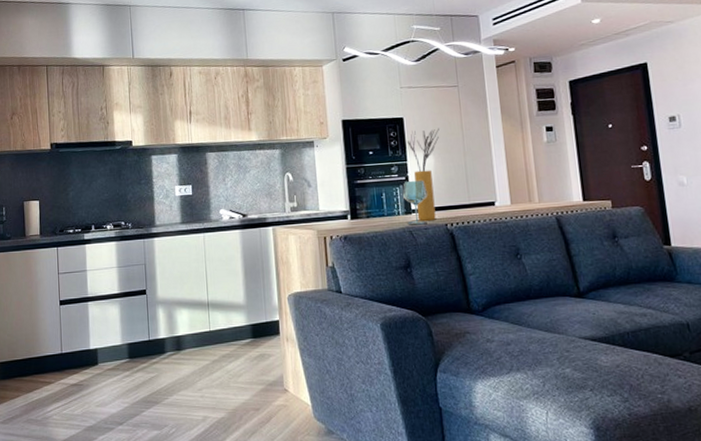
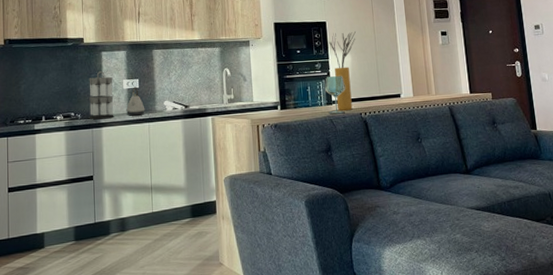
spice rack: none [139,177,167,230] -> present [89,71,114,120]
kettle: none [179,193,200,226] -> present [126,87,145,116]

